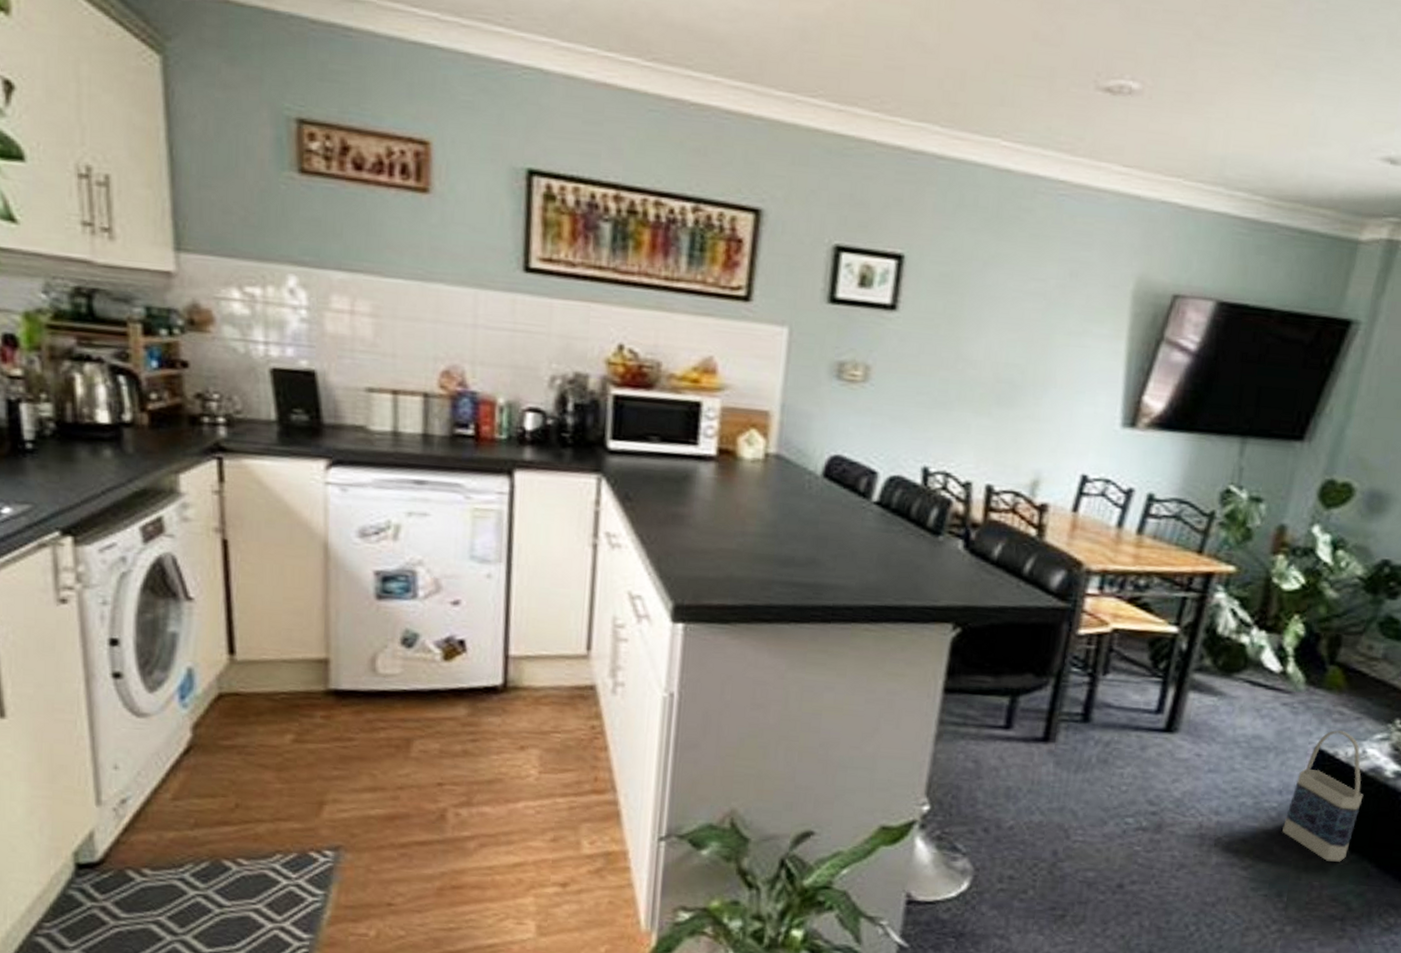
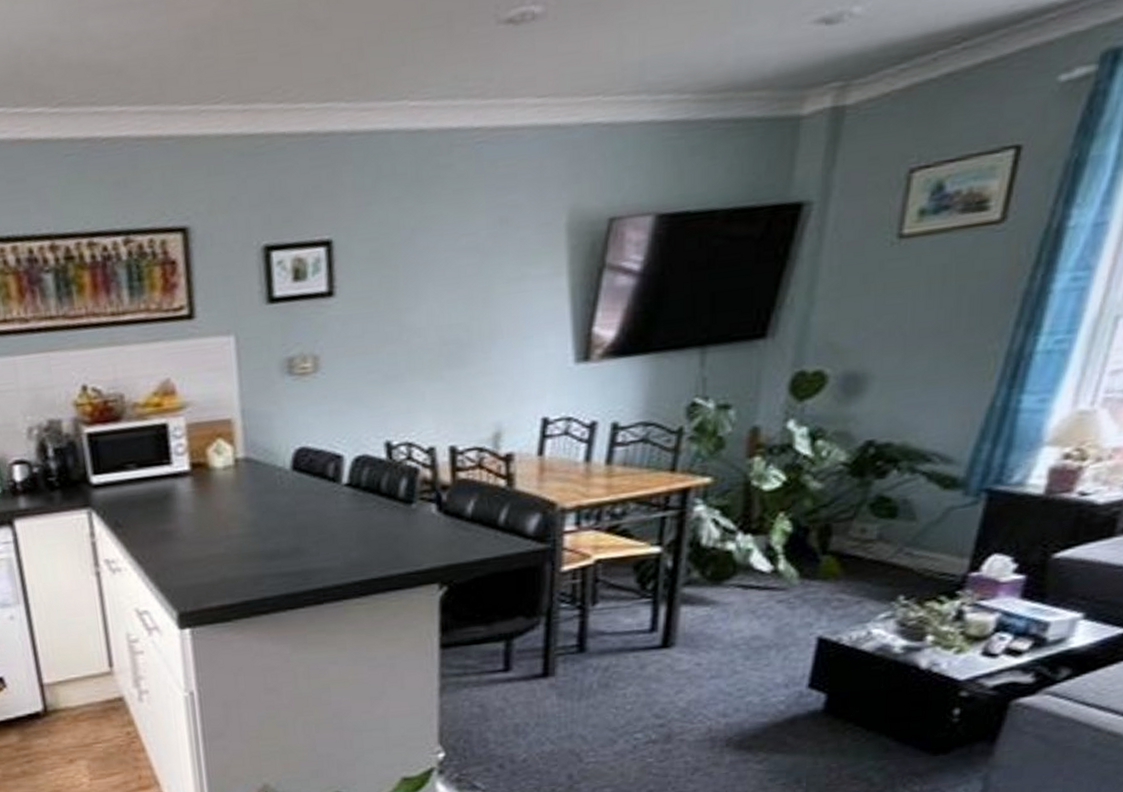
bag: present [1282,730,1364,862] -> none [793,617,874,743]

